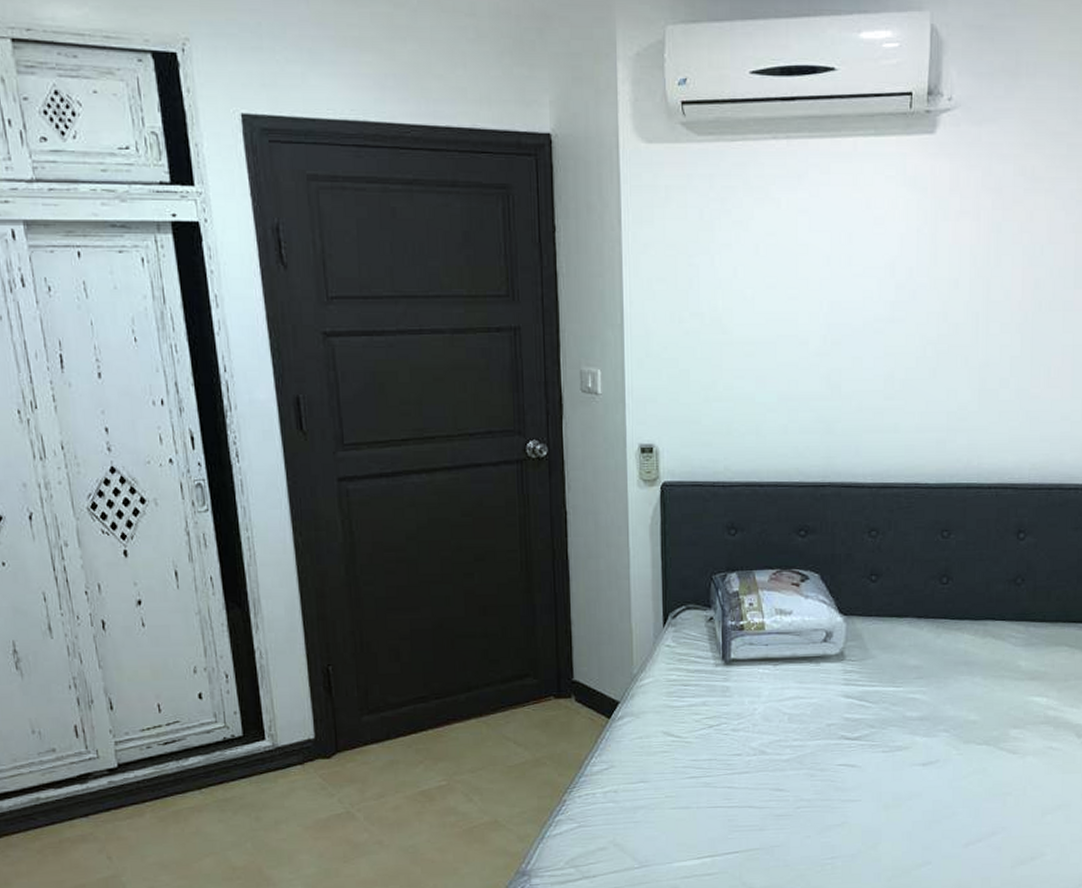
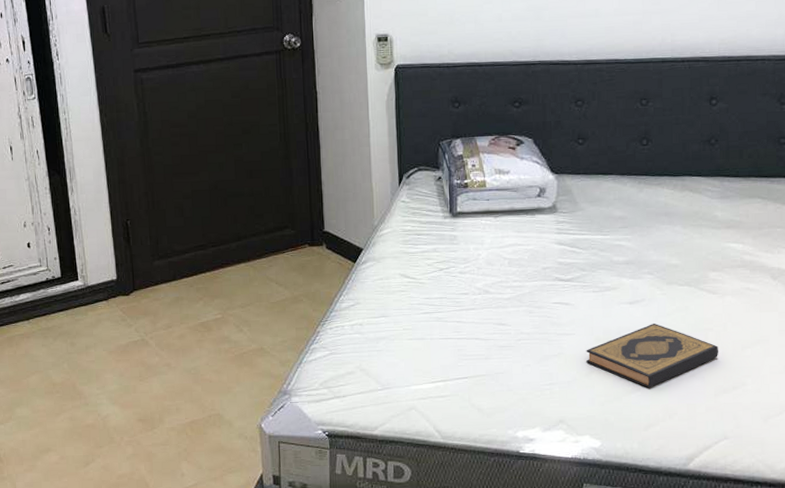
hardback book: none [873,787,1018,860] -> present [586,323,719,387]

